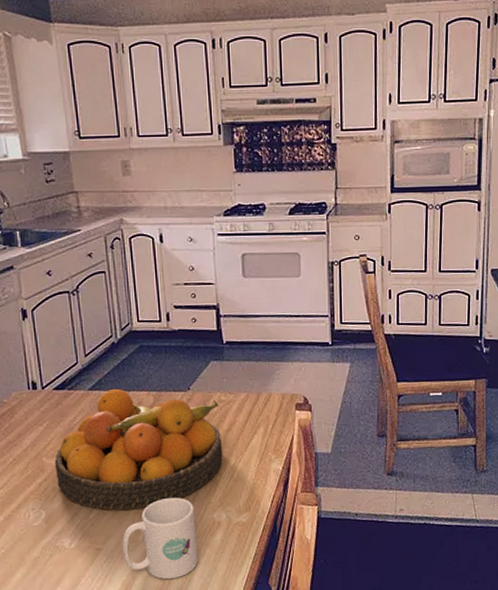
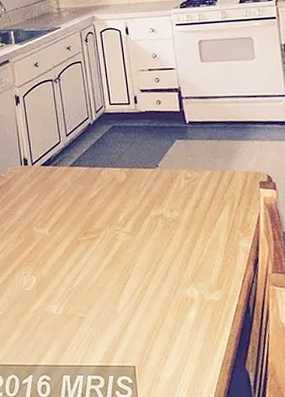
fruit bowl: present [54,388,223,511] -> none [43,165,193,281]
mug: present [122,497,198,580] -> none [102,271,174,354]

